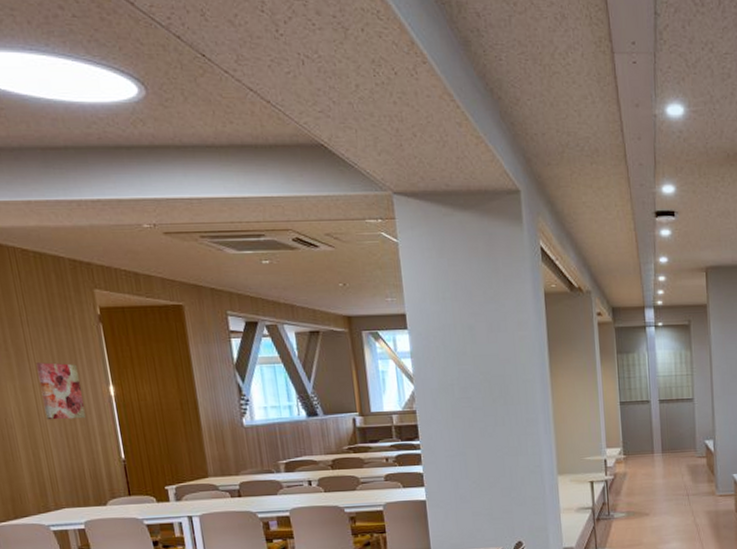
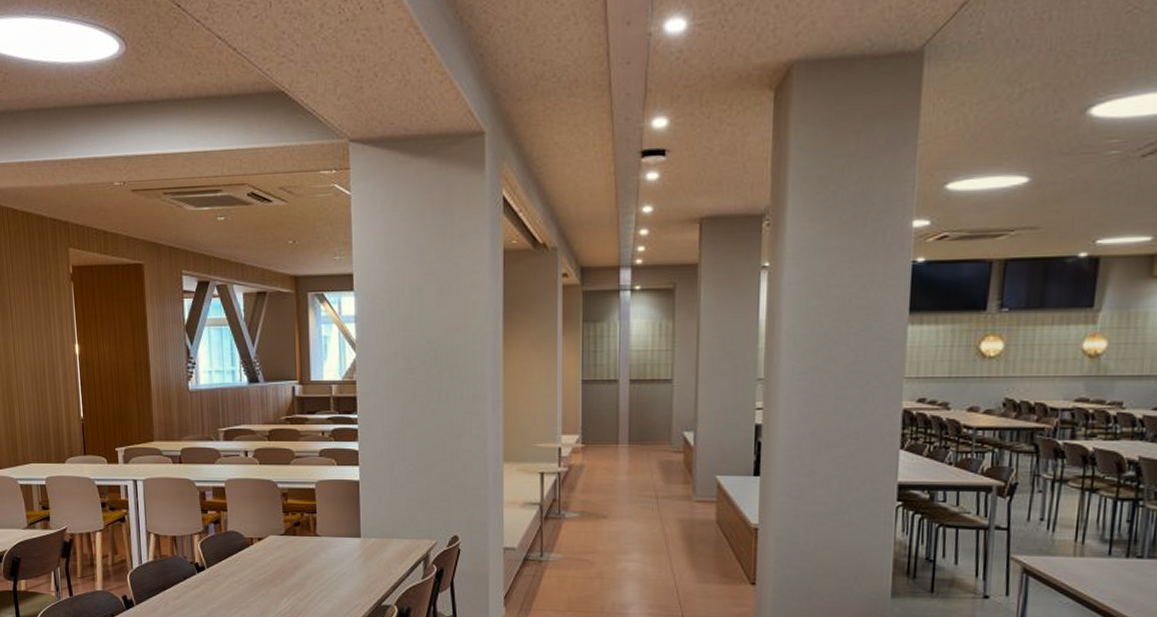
wall art: present [36,362,86,420] -> none [17,320,54,377]

